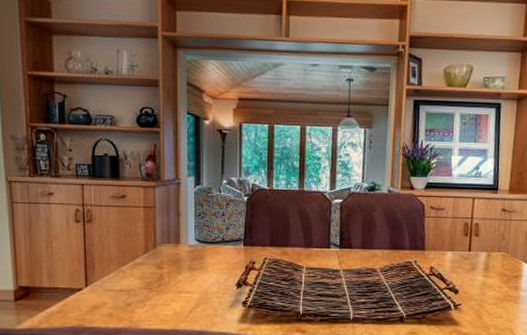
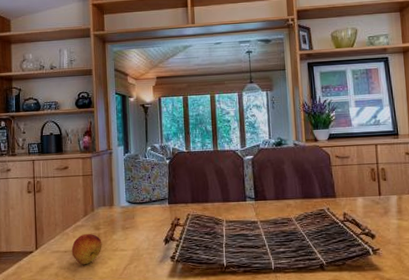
fruit: none [128,272,165,306] -> present [71,233,102,265]

